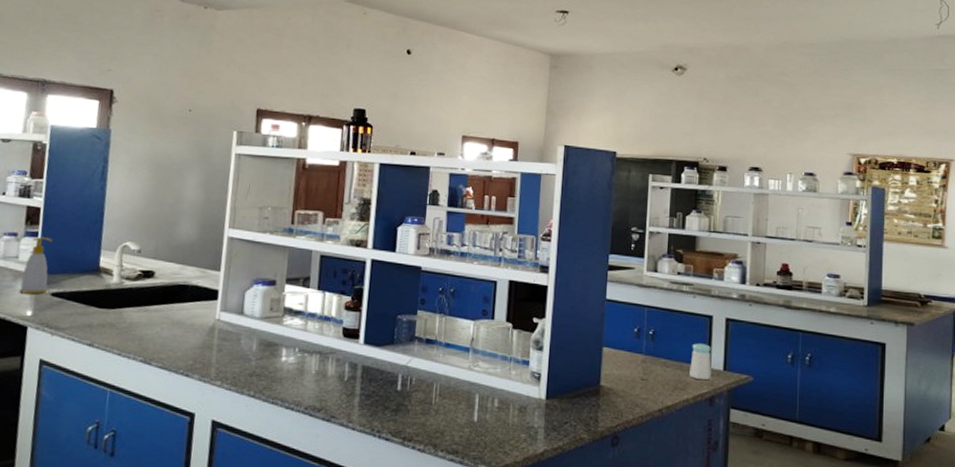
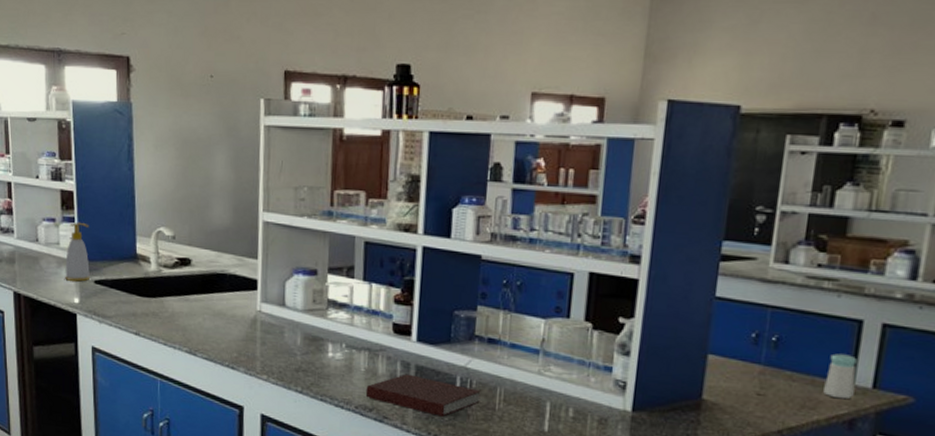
notebook: none [315,374,420,413] -> present [365,374,481,417]

